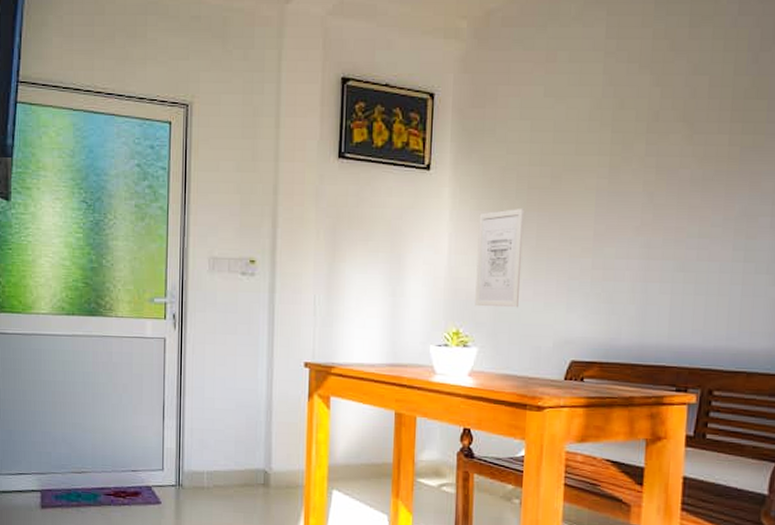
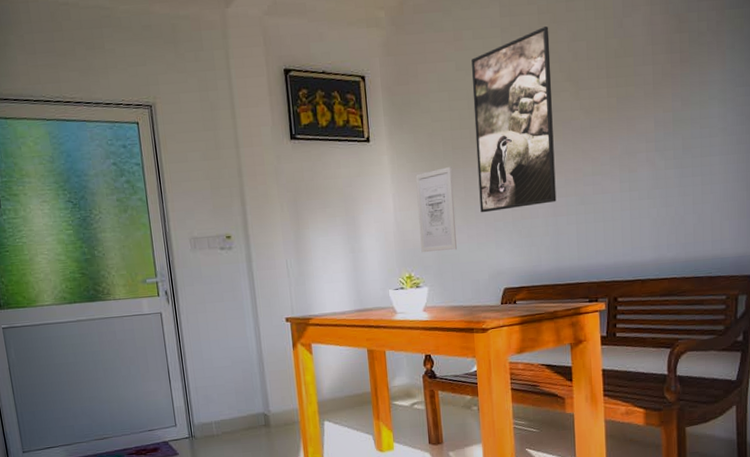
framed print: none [553,55,665,268] -> present [471,26,557,213]

